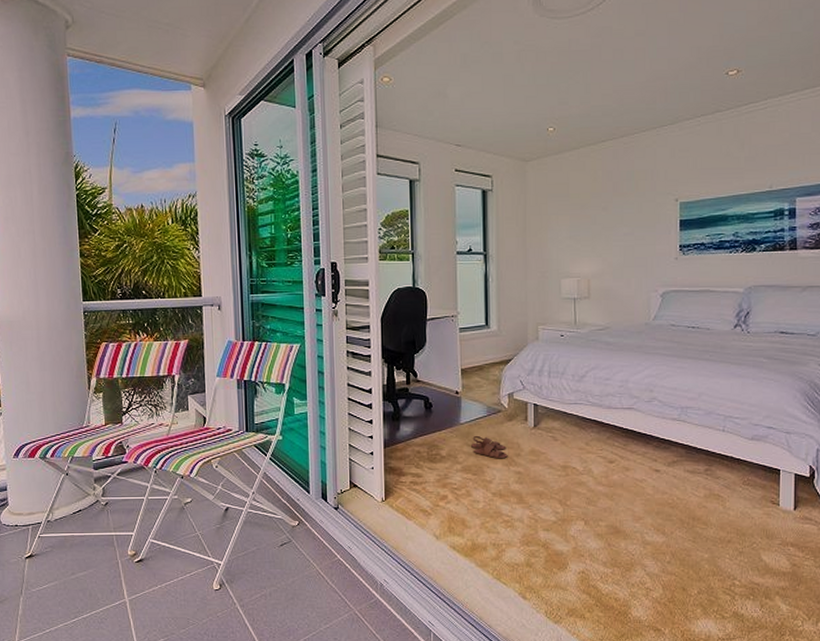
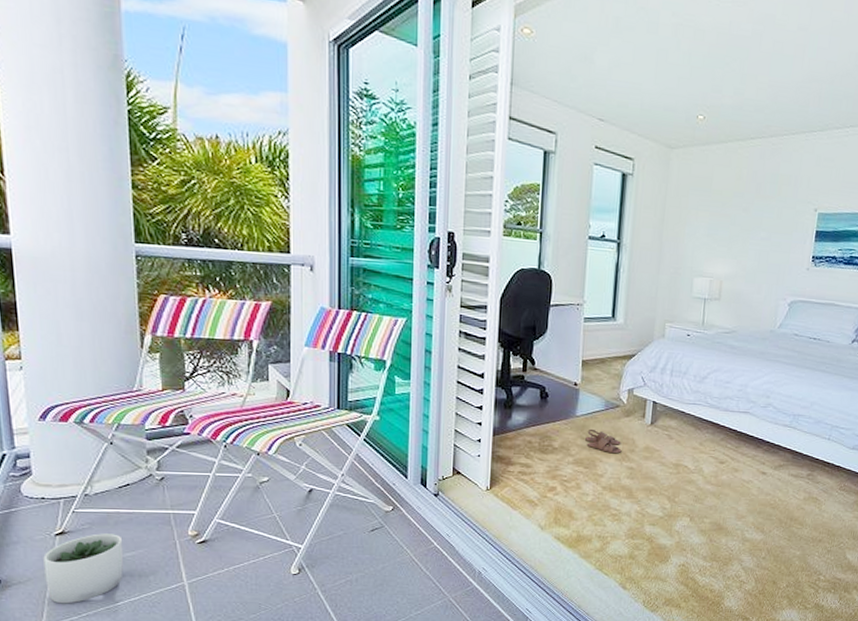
planter: none [17,555,78,621] -> present [43,533,124,604]

